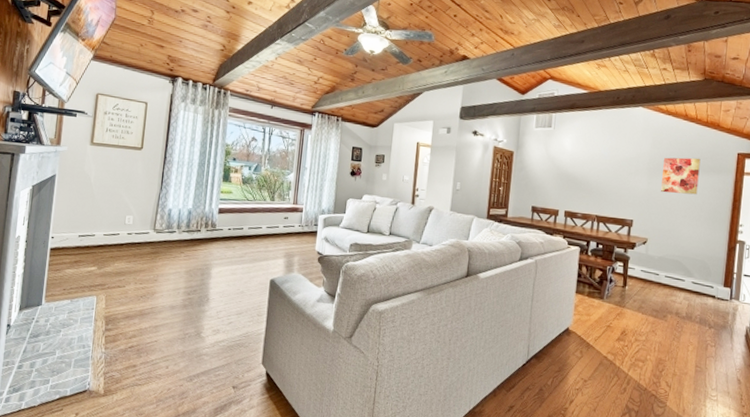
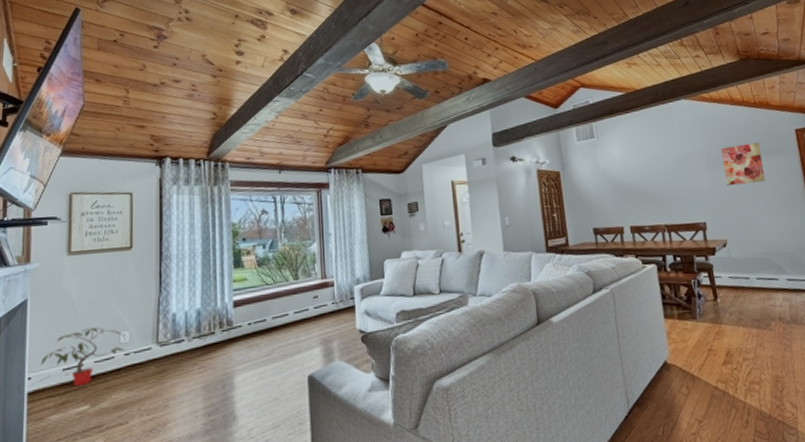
potted plant: none [62,207,130,251] -> present [41,327,125,386]

